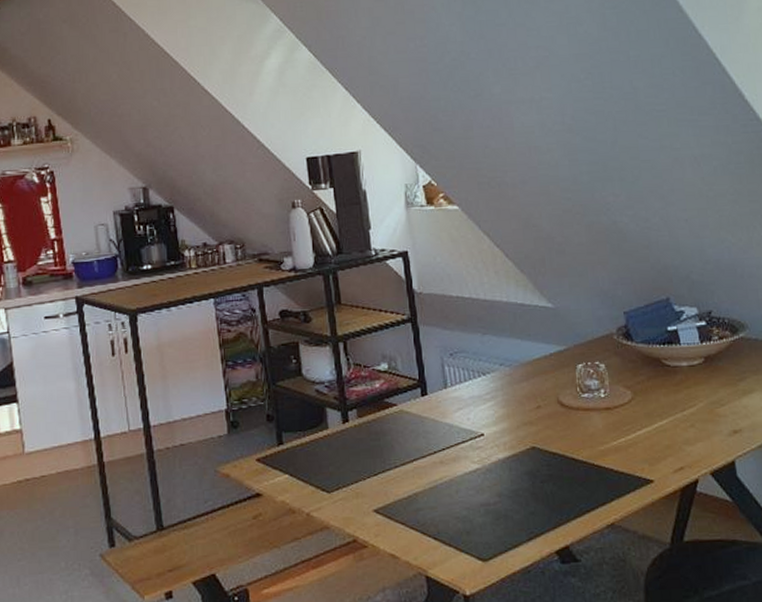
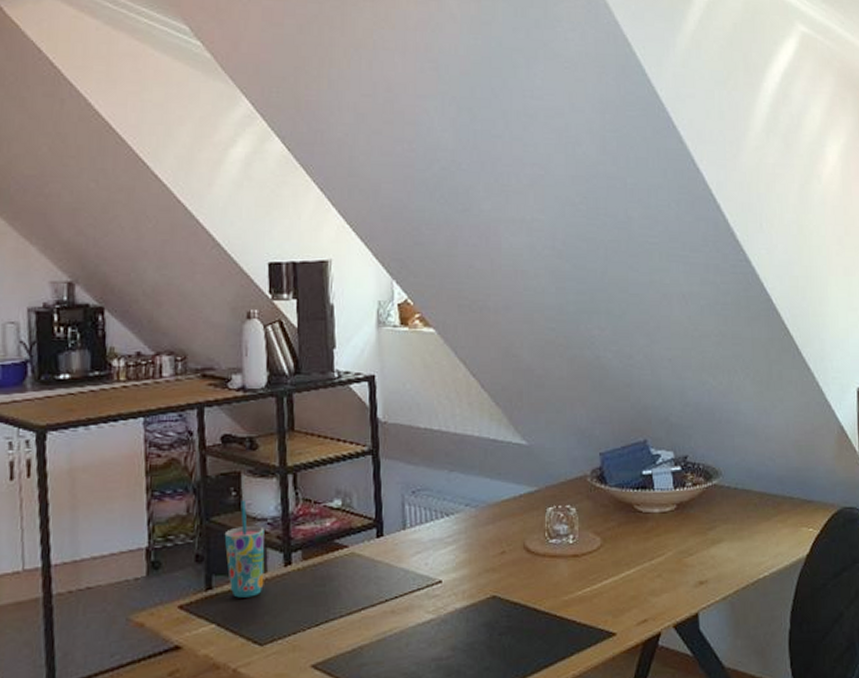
cup: none [289,366,327,452] -> present [224,499,265,598]

